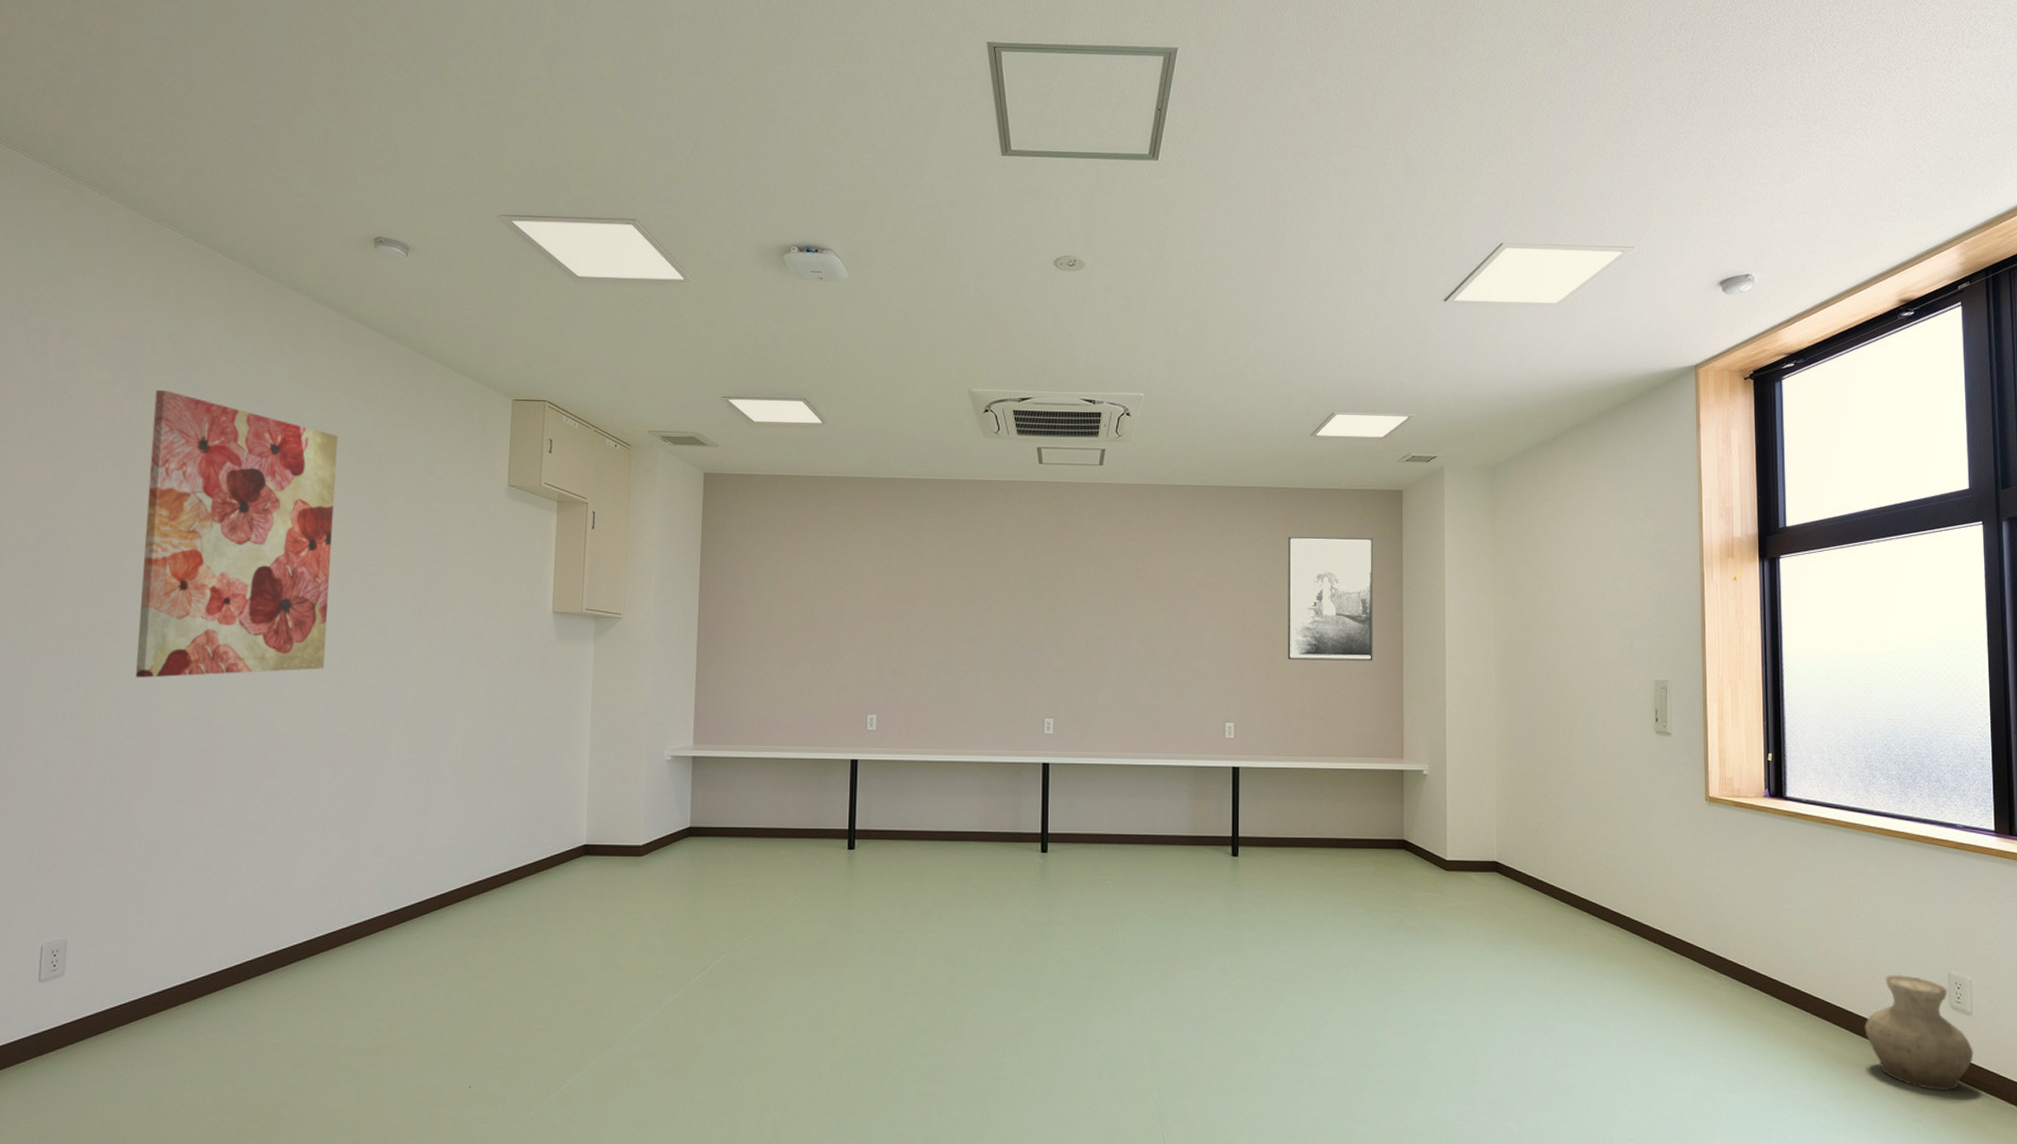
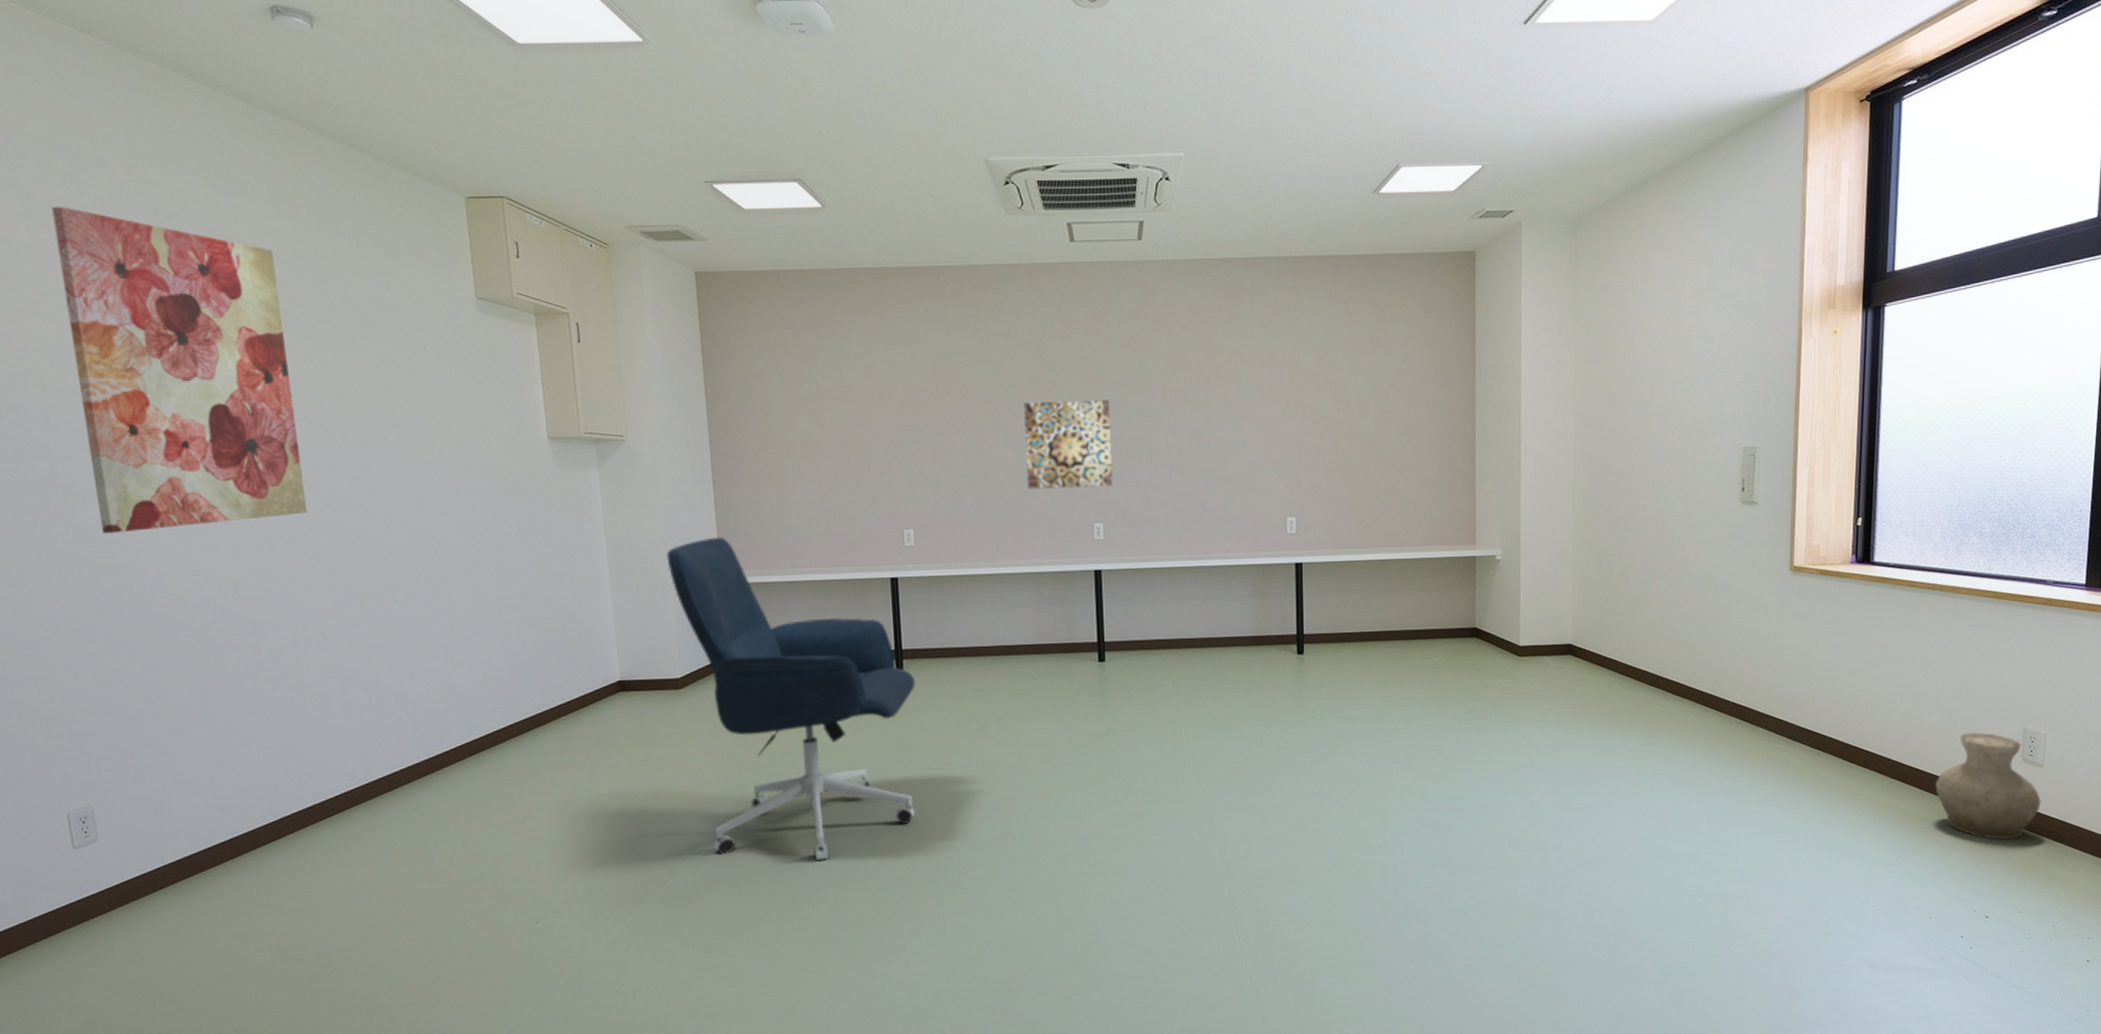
office chair: none [645,712,865,1040] -> present [666,537,916,862]
wall art: none [984,604,1067,684] -> present [1024,400,1114,489]
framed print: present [1287,537,1374,661] -> none [1350,307,1444,446]

